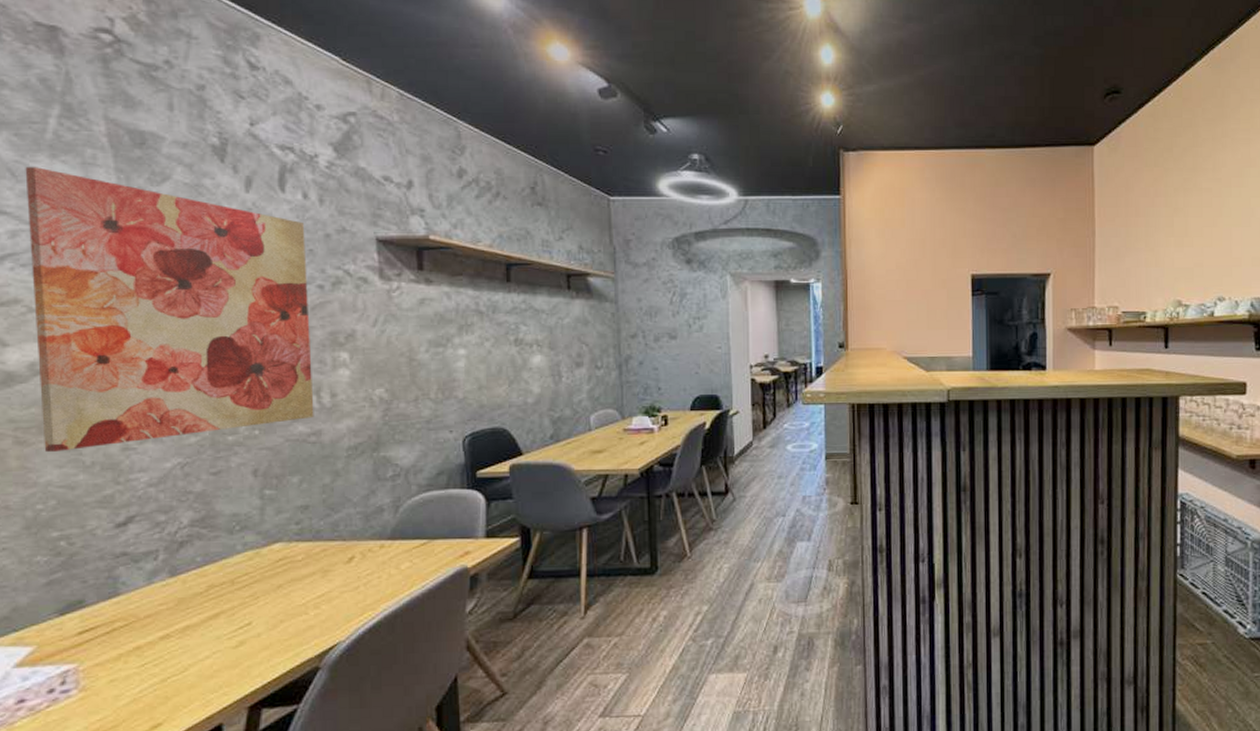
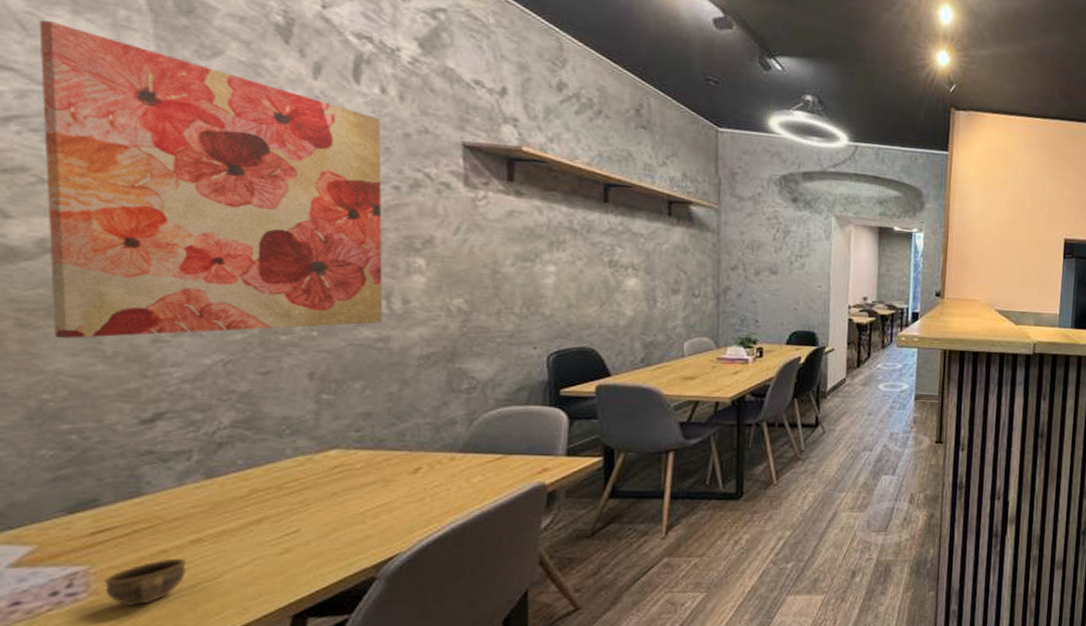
cup: none [91,654,157,701] -> present [105,558,186,606]

